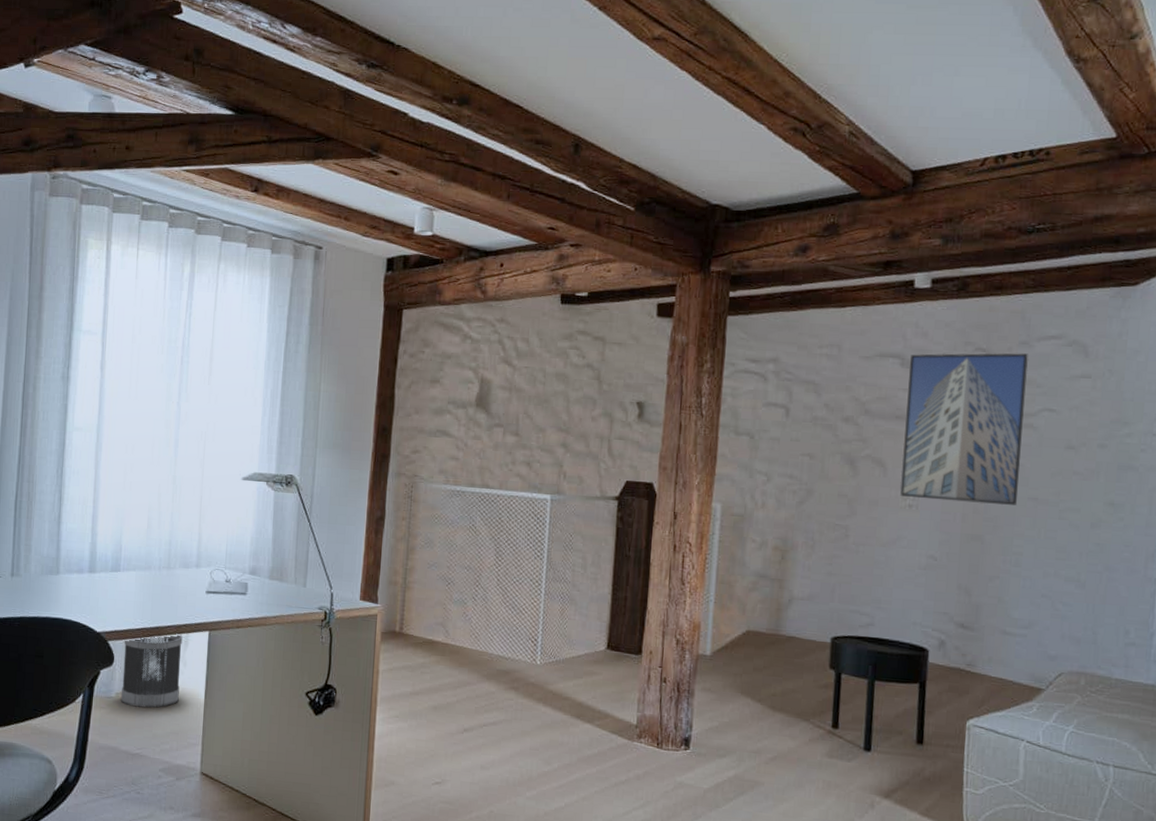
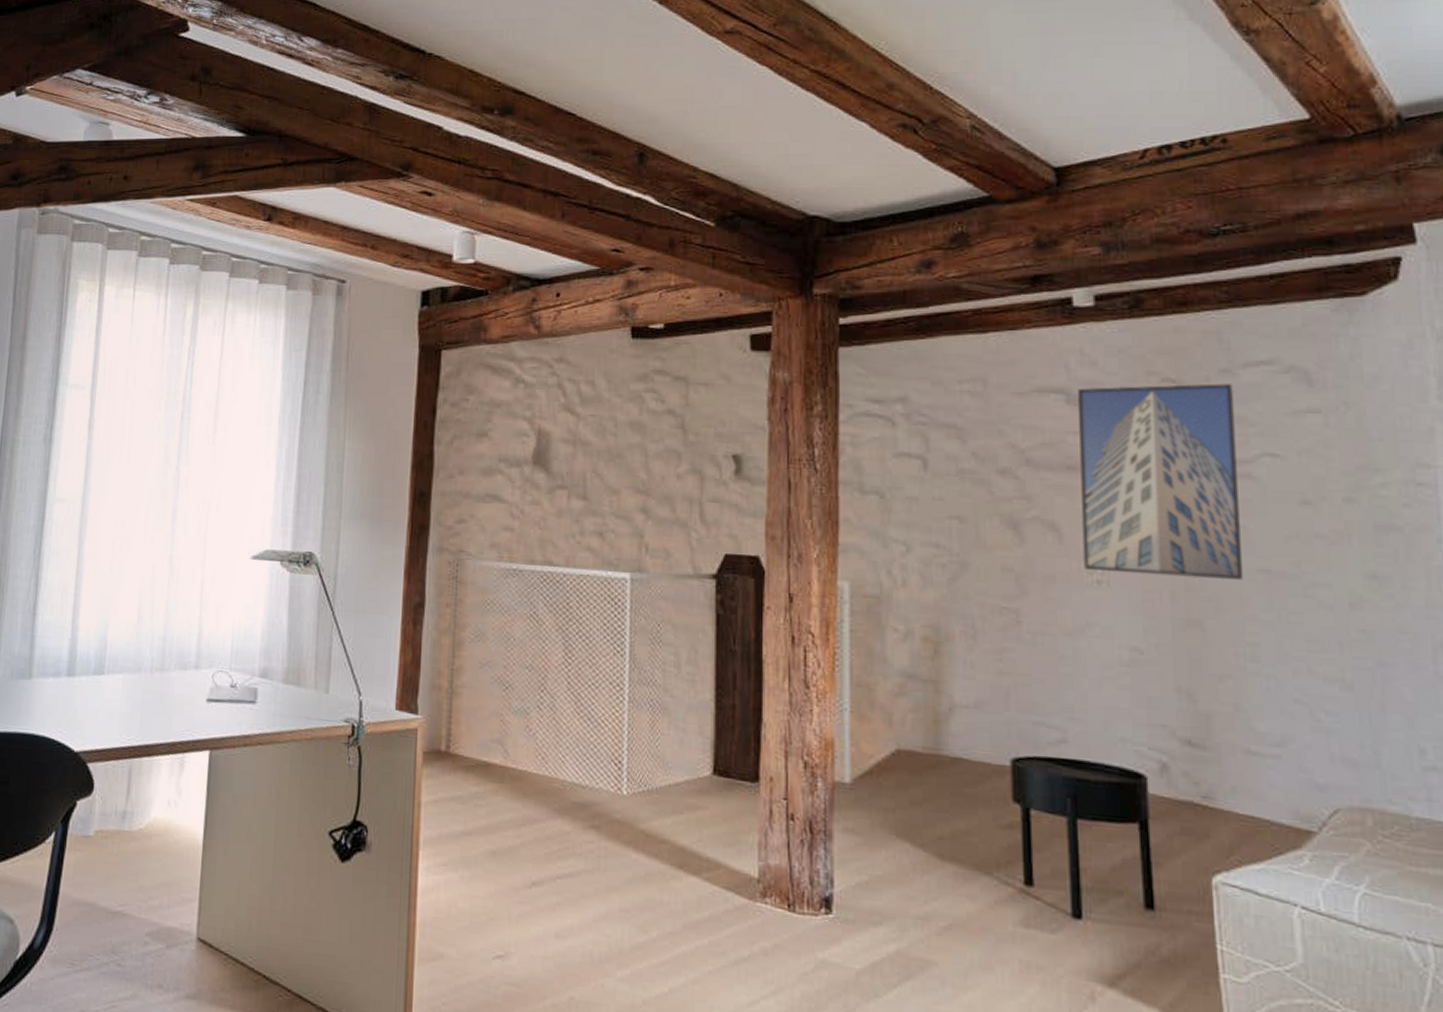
wastebasket: present [121,633,183,708] -> none [101,753,178,851]

